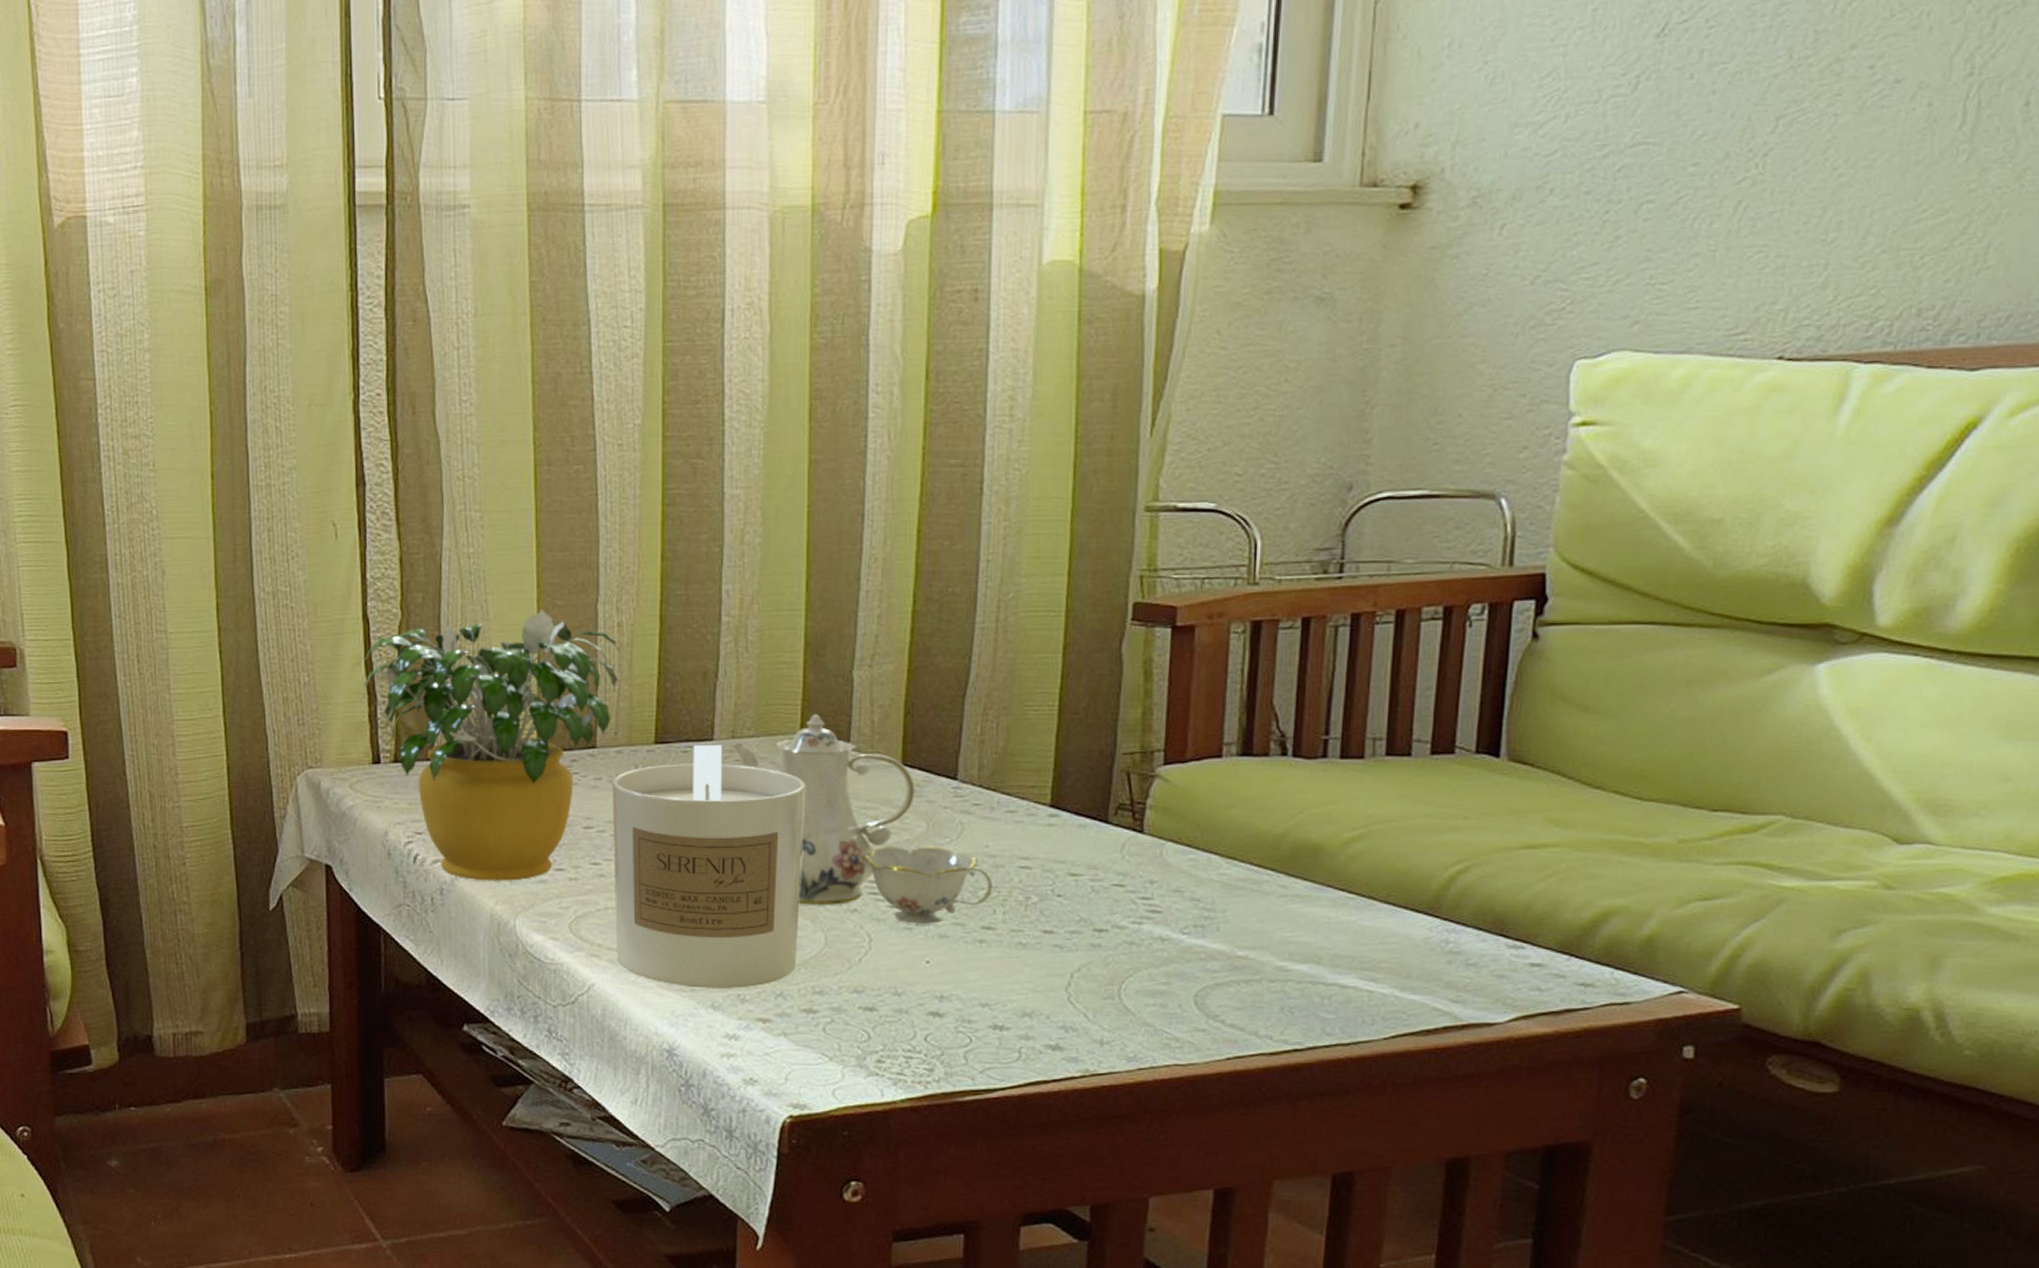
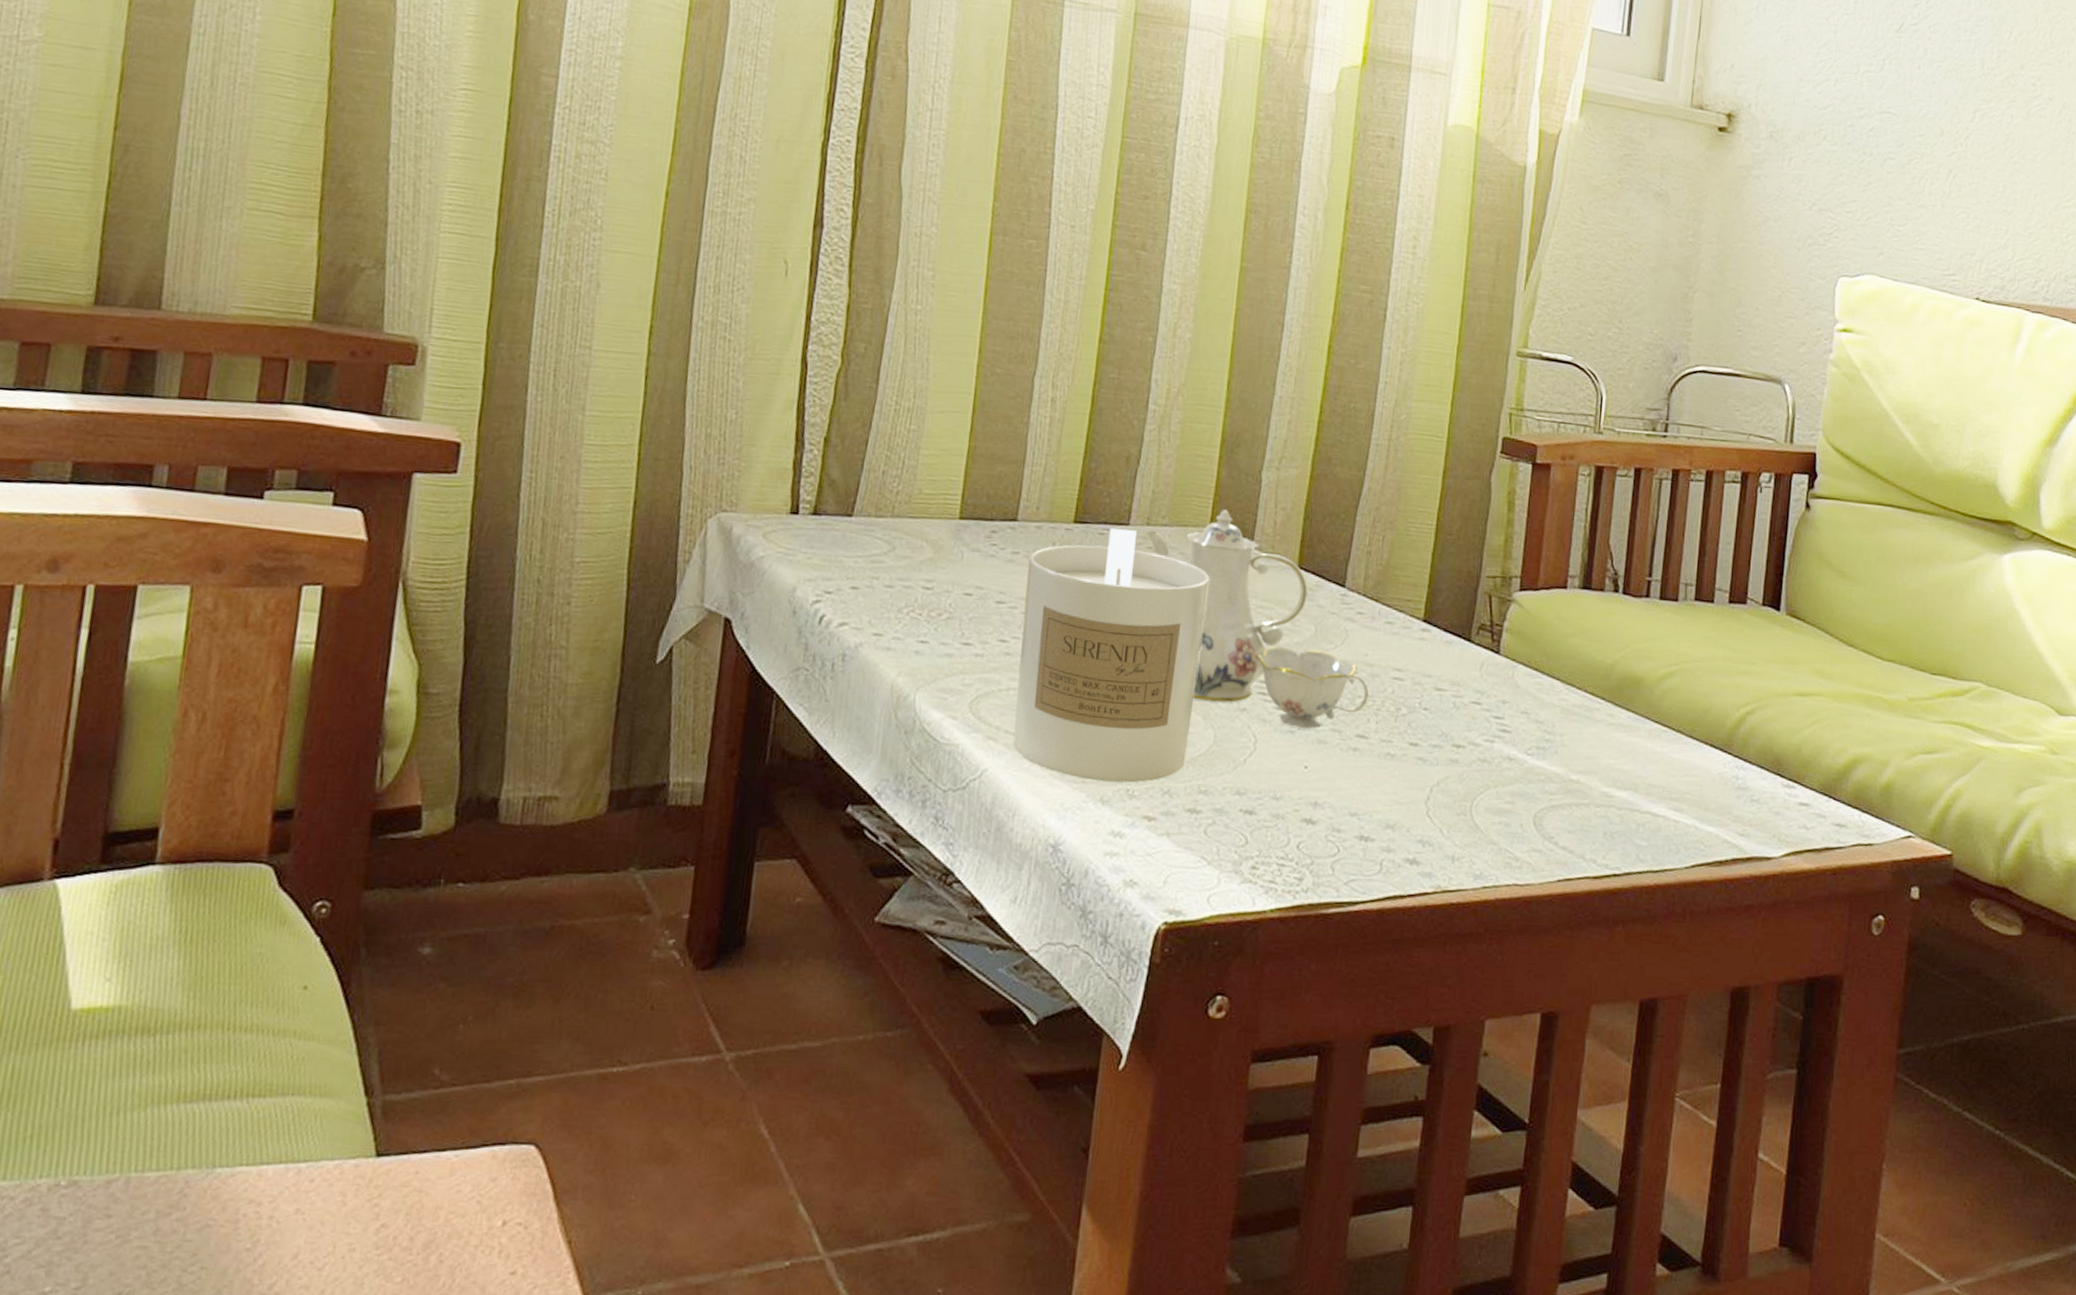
potted flower: present [363,609,620,881] -> none [790,375,1051,652]

